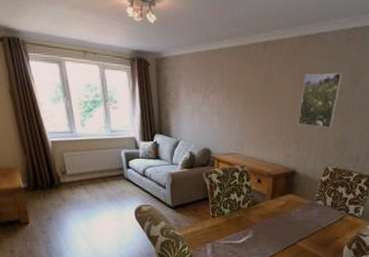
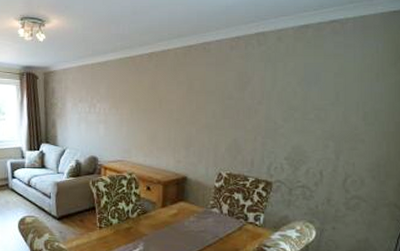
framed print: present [297,72,342,128] -> none [186,79,229,132]

